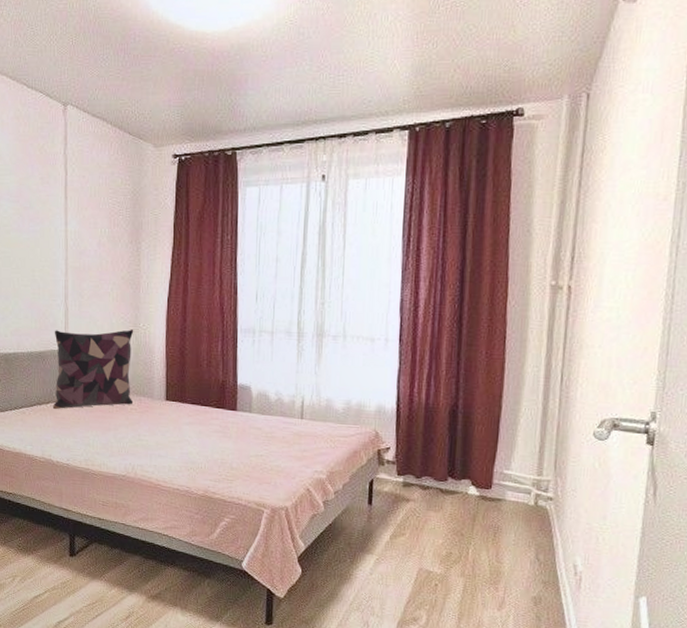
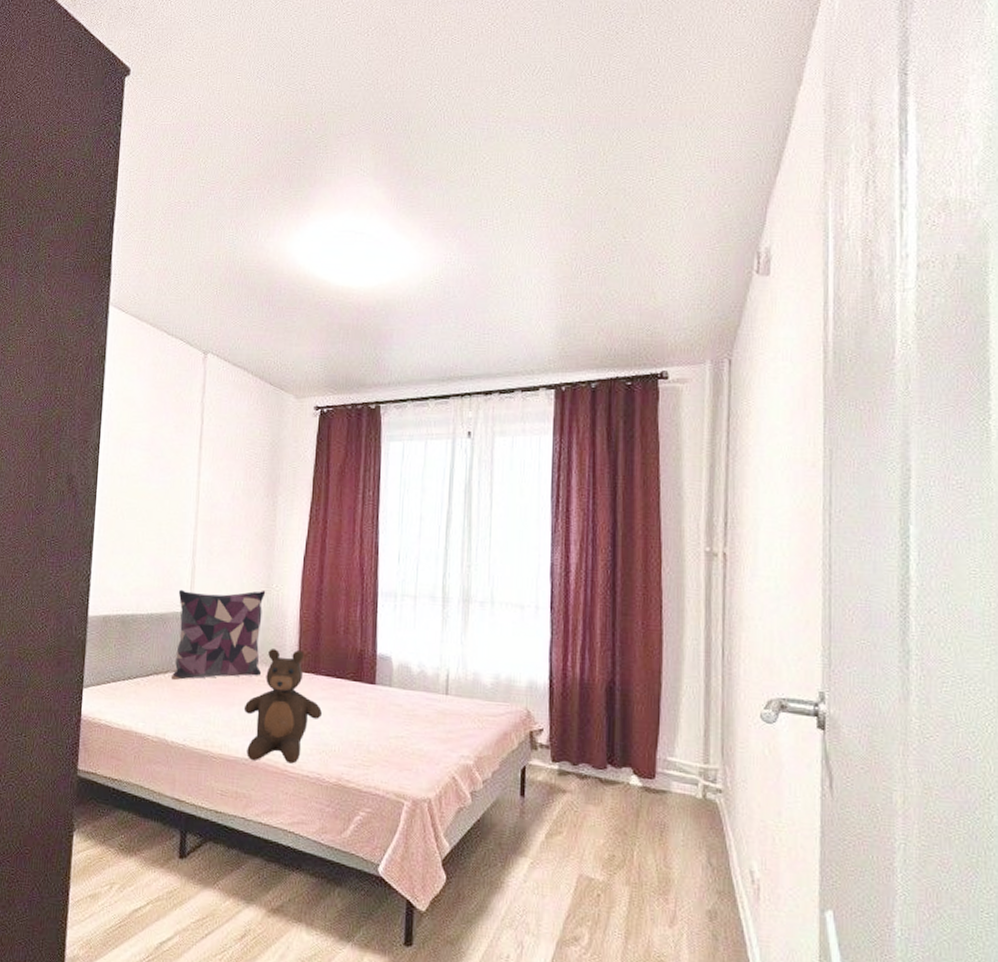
teddy bear: none [119,381,189,479] -> present [243,648,322,764]

